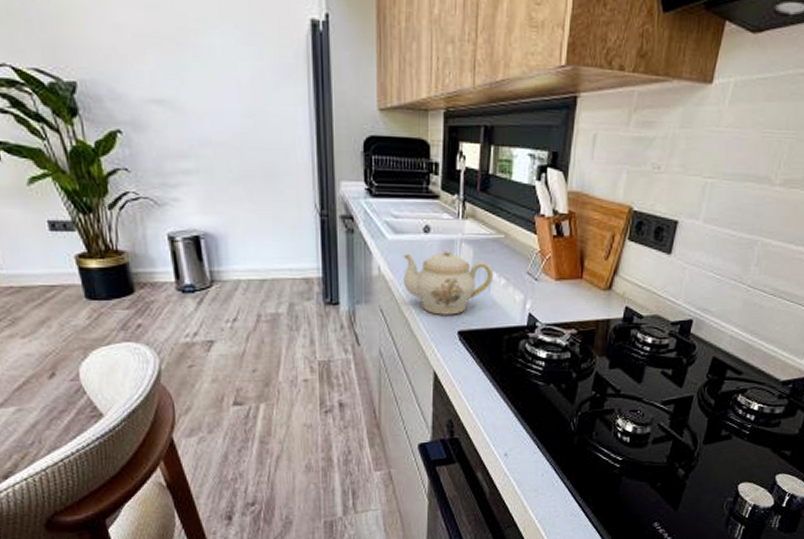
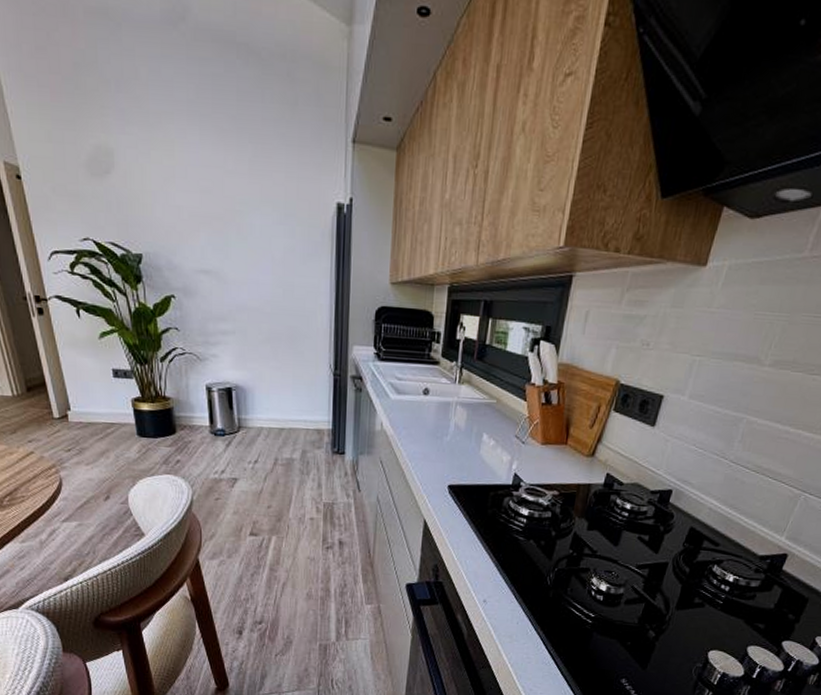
teapot: present [402,249,494,315] -> none [401,410,485,470]

